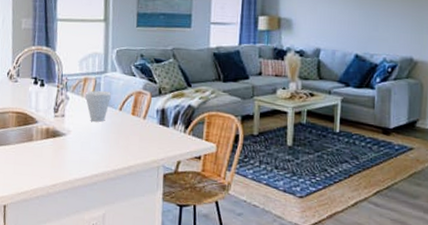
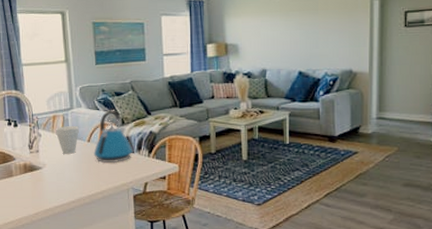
kettle: none [124,77,168,137] -> present [93,110,133,164]

